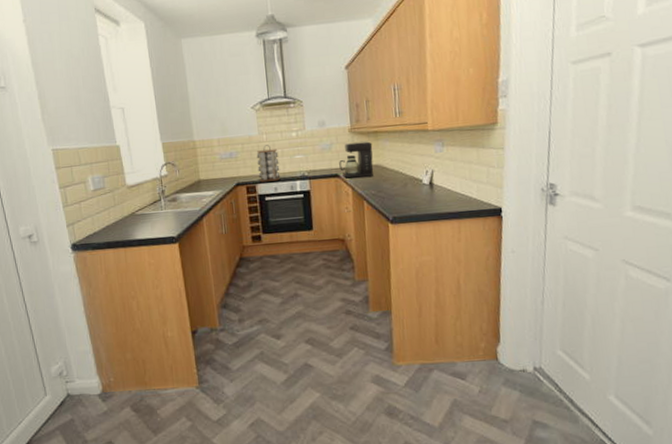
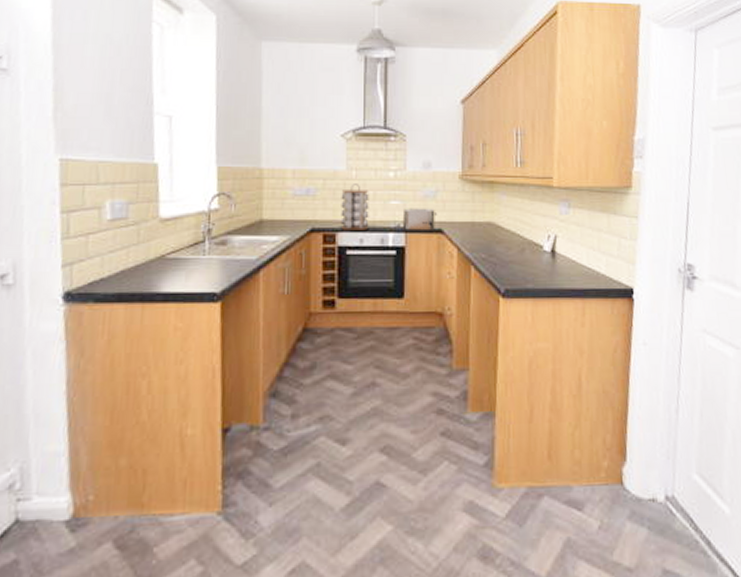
toaster: none [305,158,334,180] -> present [402,208,438,233]
coffee maker: present [339,141,374,179] -> none [444,193,487,237]

